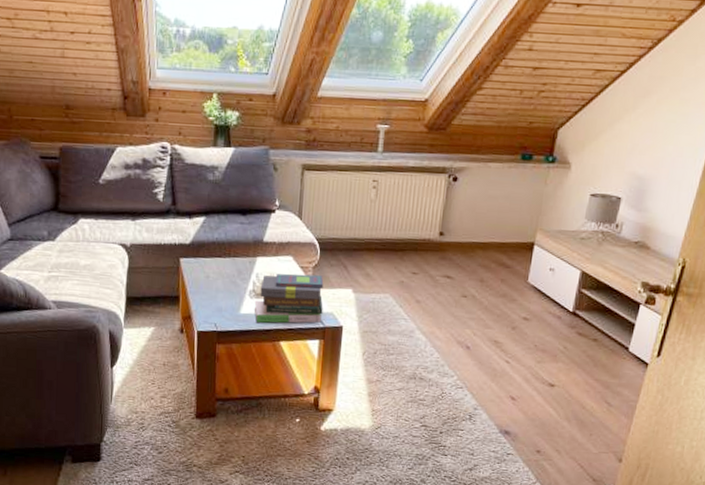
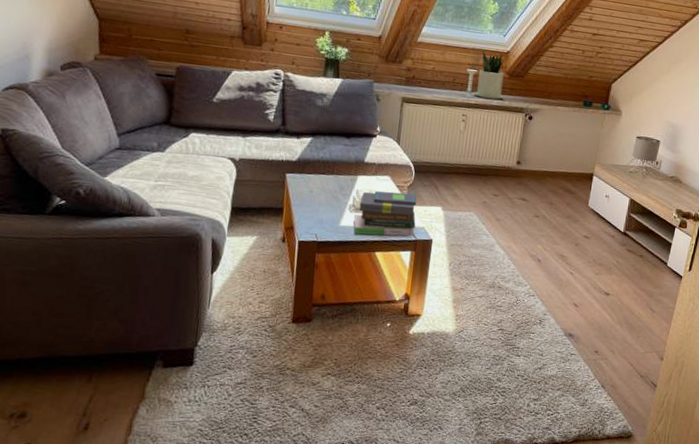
planter: none [385,102,424,160] -> present [473,51,506,100]

